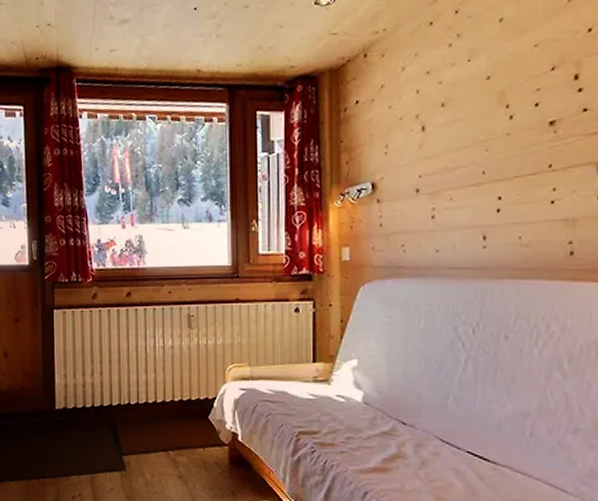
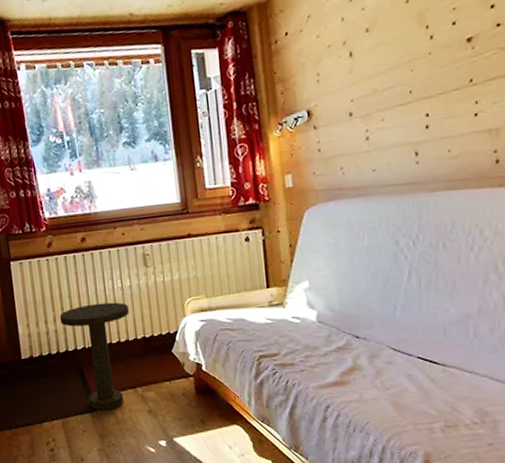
side table: none [97,360,169,470] -> present [59,302,130,410]

